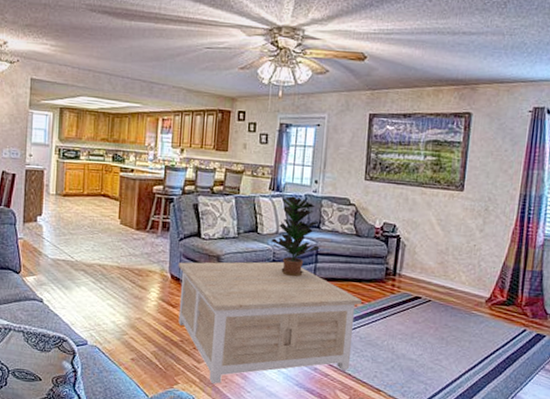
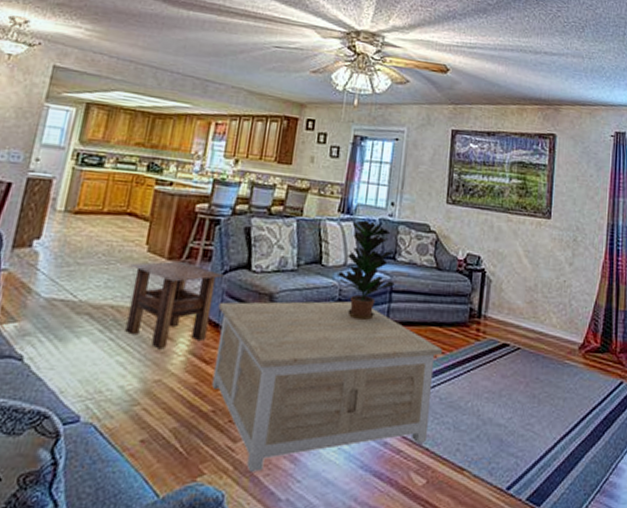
side table: none [109,231,181,296] -> present [125,260,225,350]

